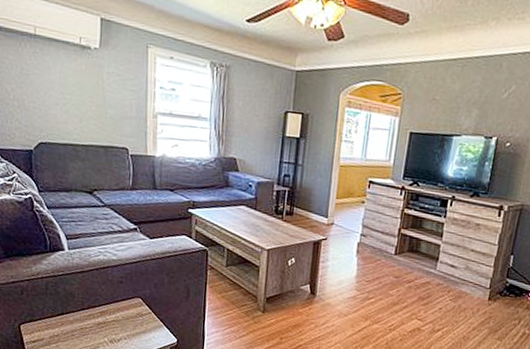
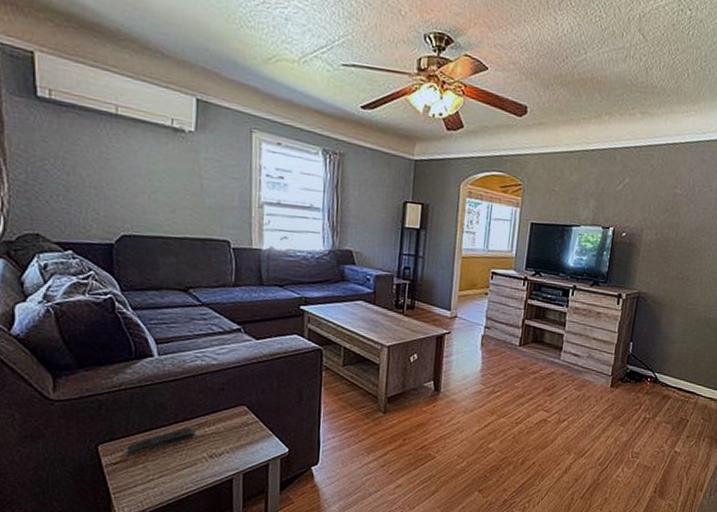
remote control: none [40,314,99,335] -> present [123,427,196,455]

